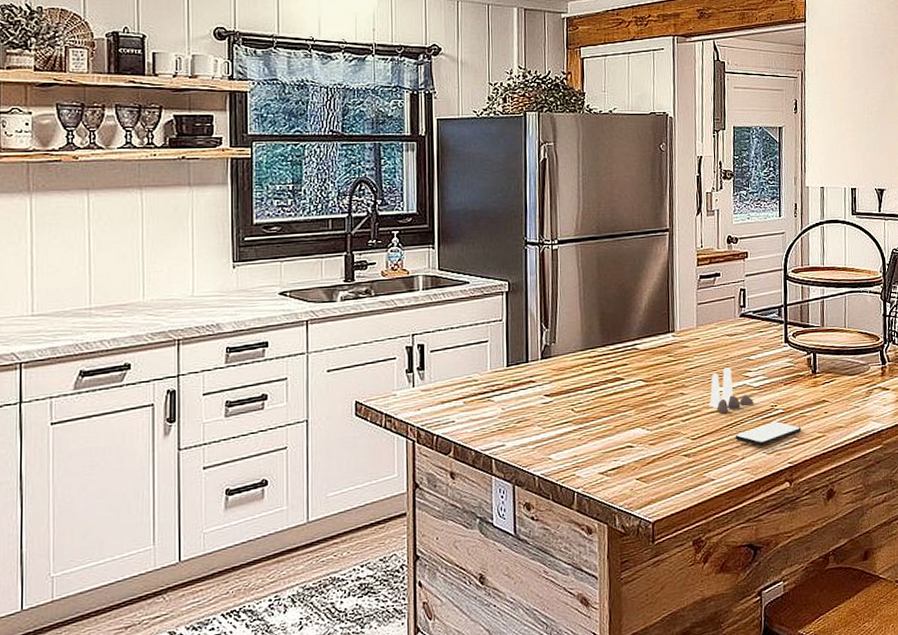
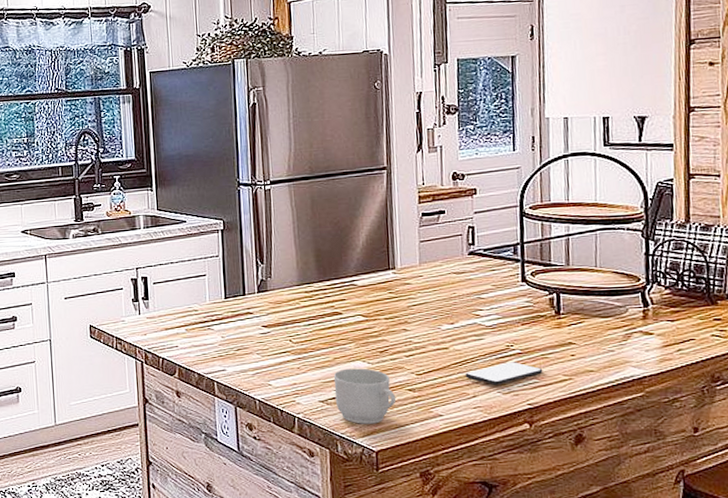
mug: none [613,435,673,495] -> present [333,368,397,424]
salt and pepper shaker set: present [708,367,753,414] -> none [434,305,486,351]

